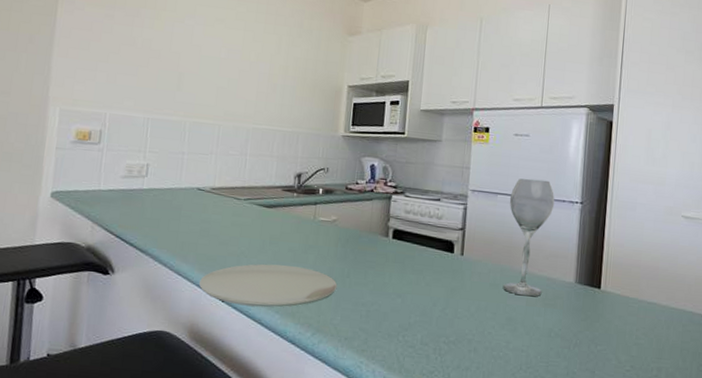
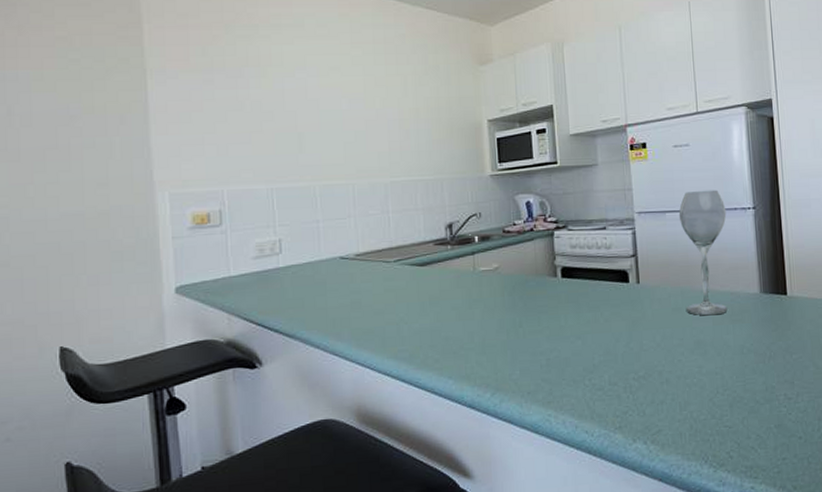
plate: present [199,263,338,308] -> none [360,324,511,377]

